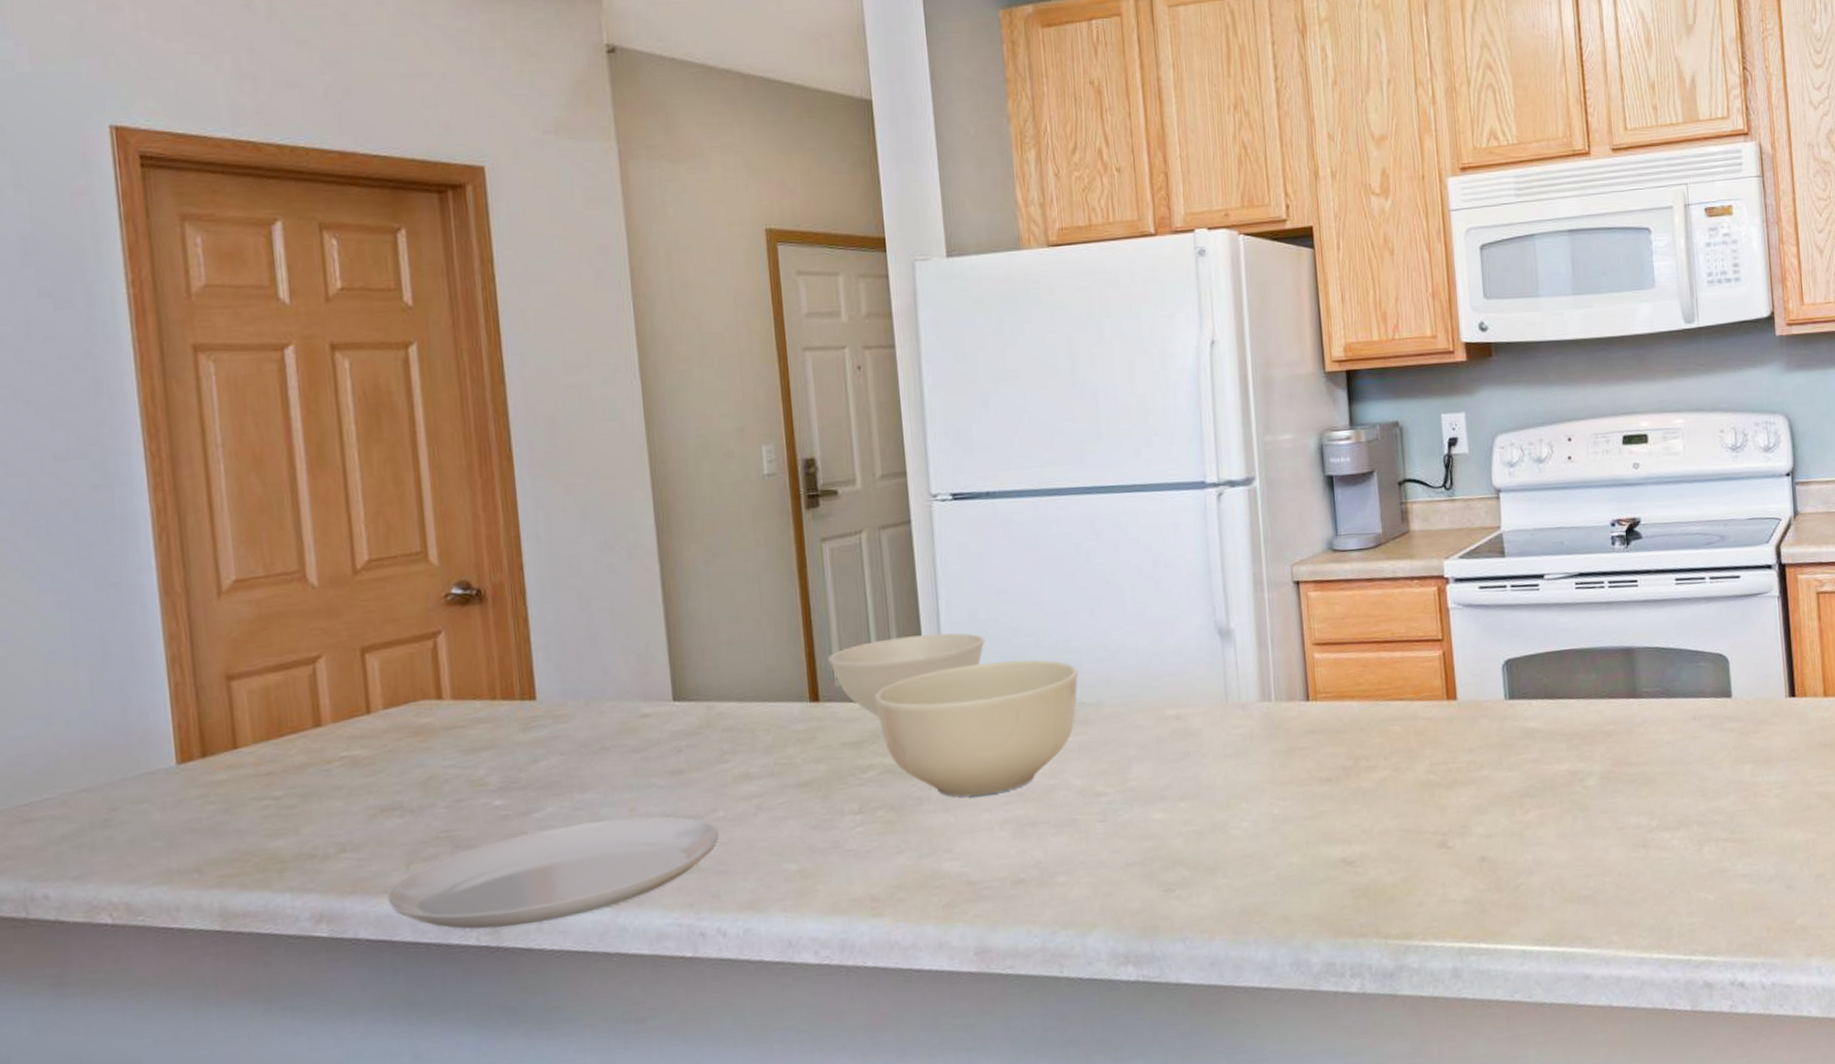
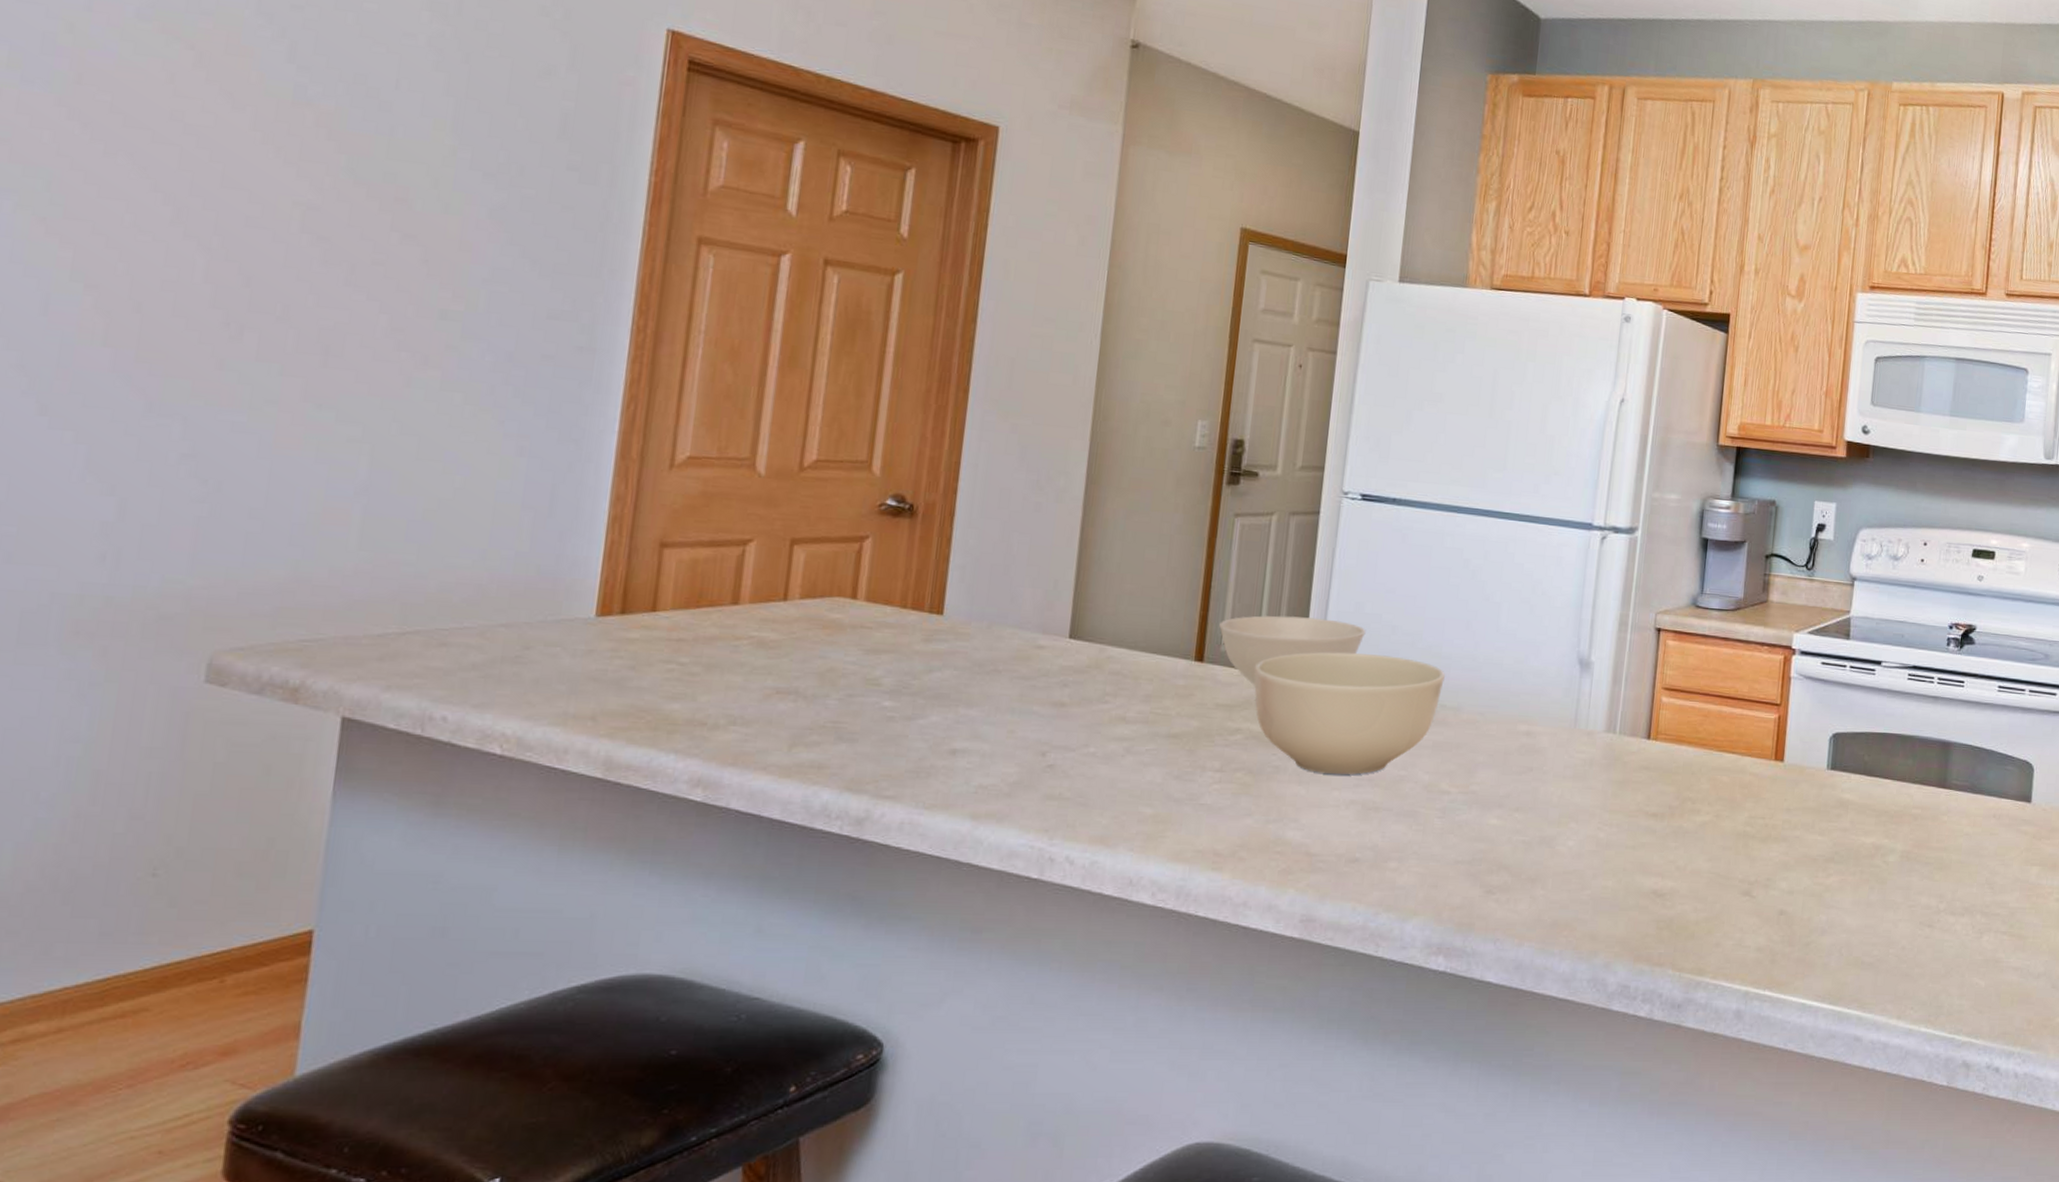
plate: present [387,816,720,929] -> none [764,736,1087,822]

